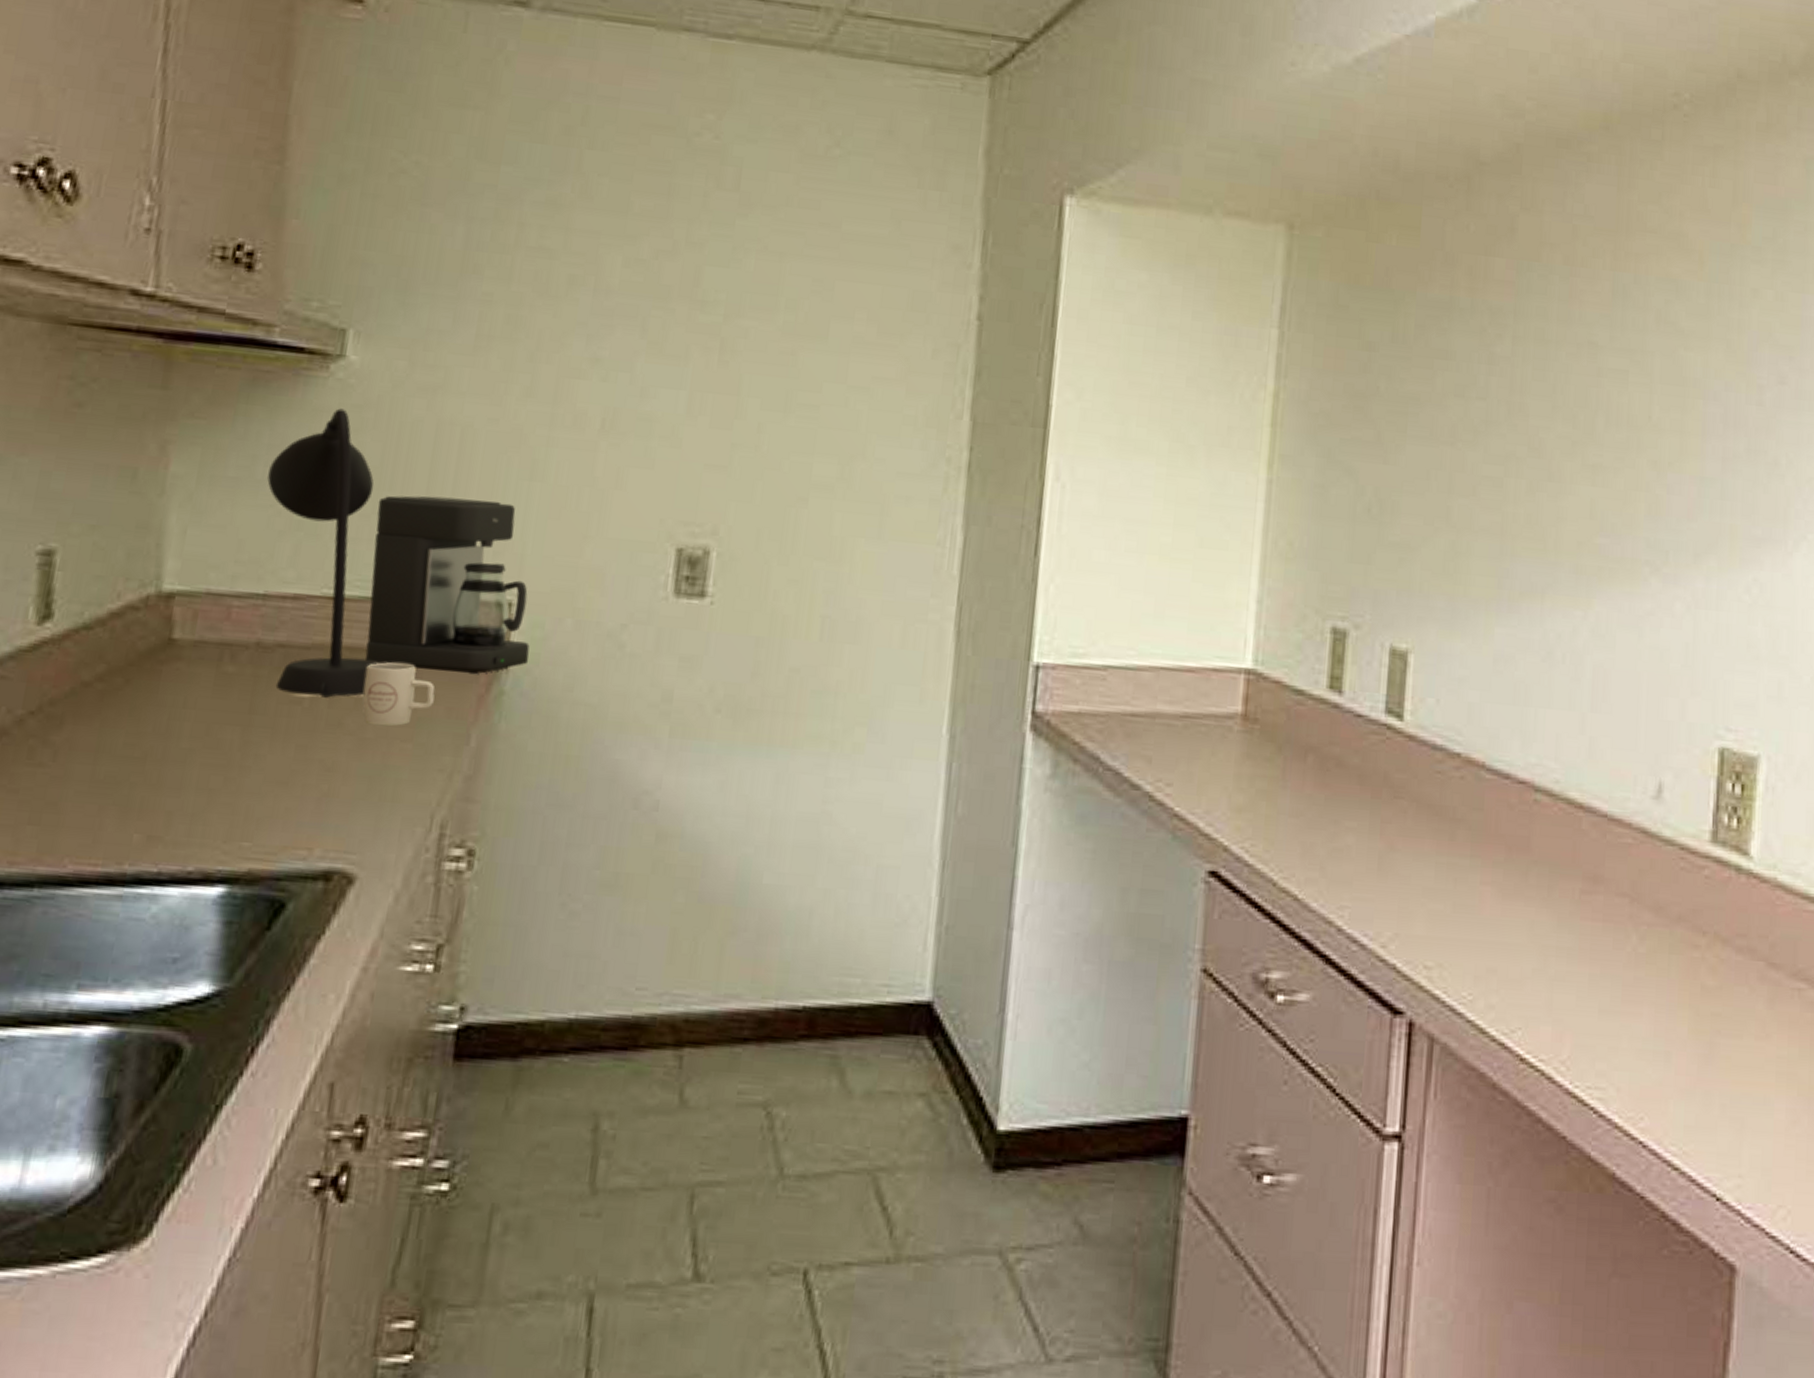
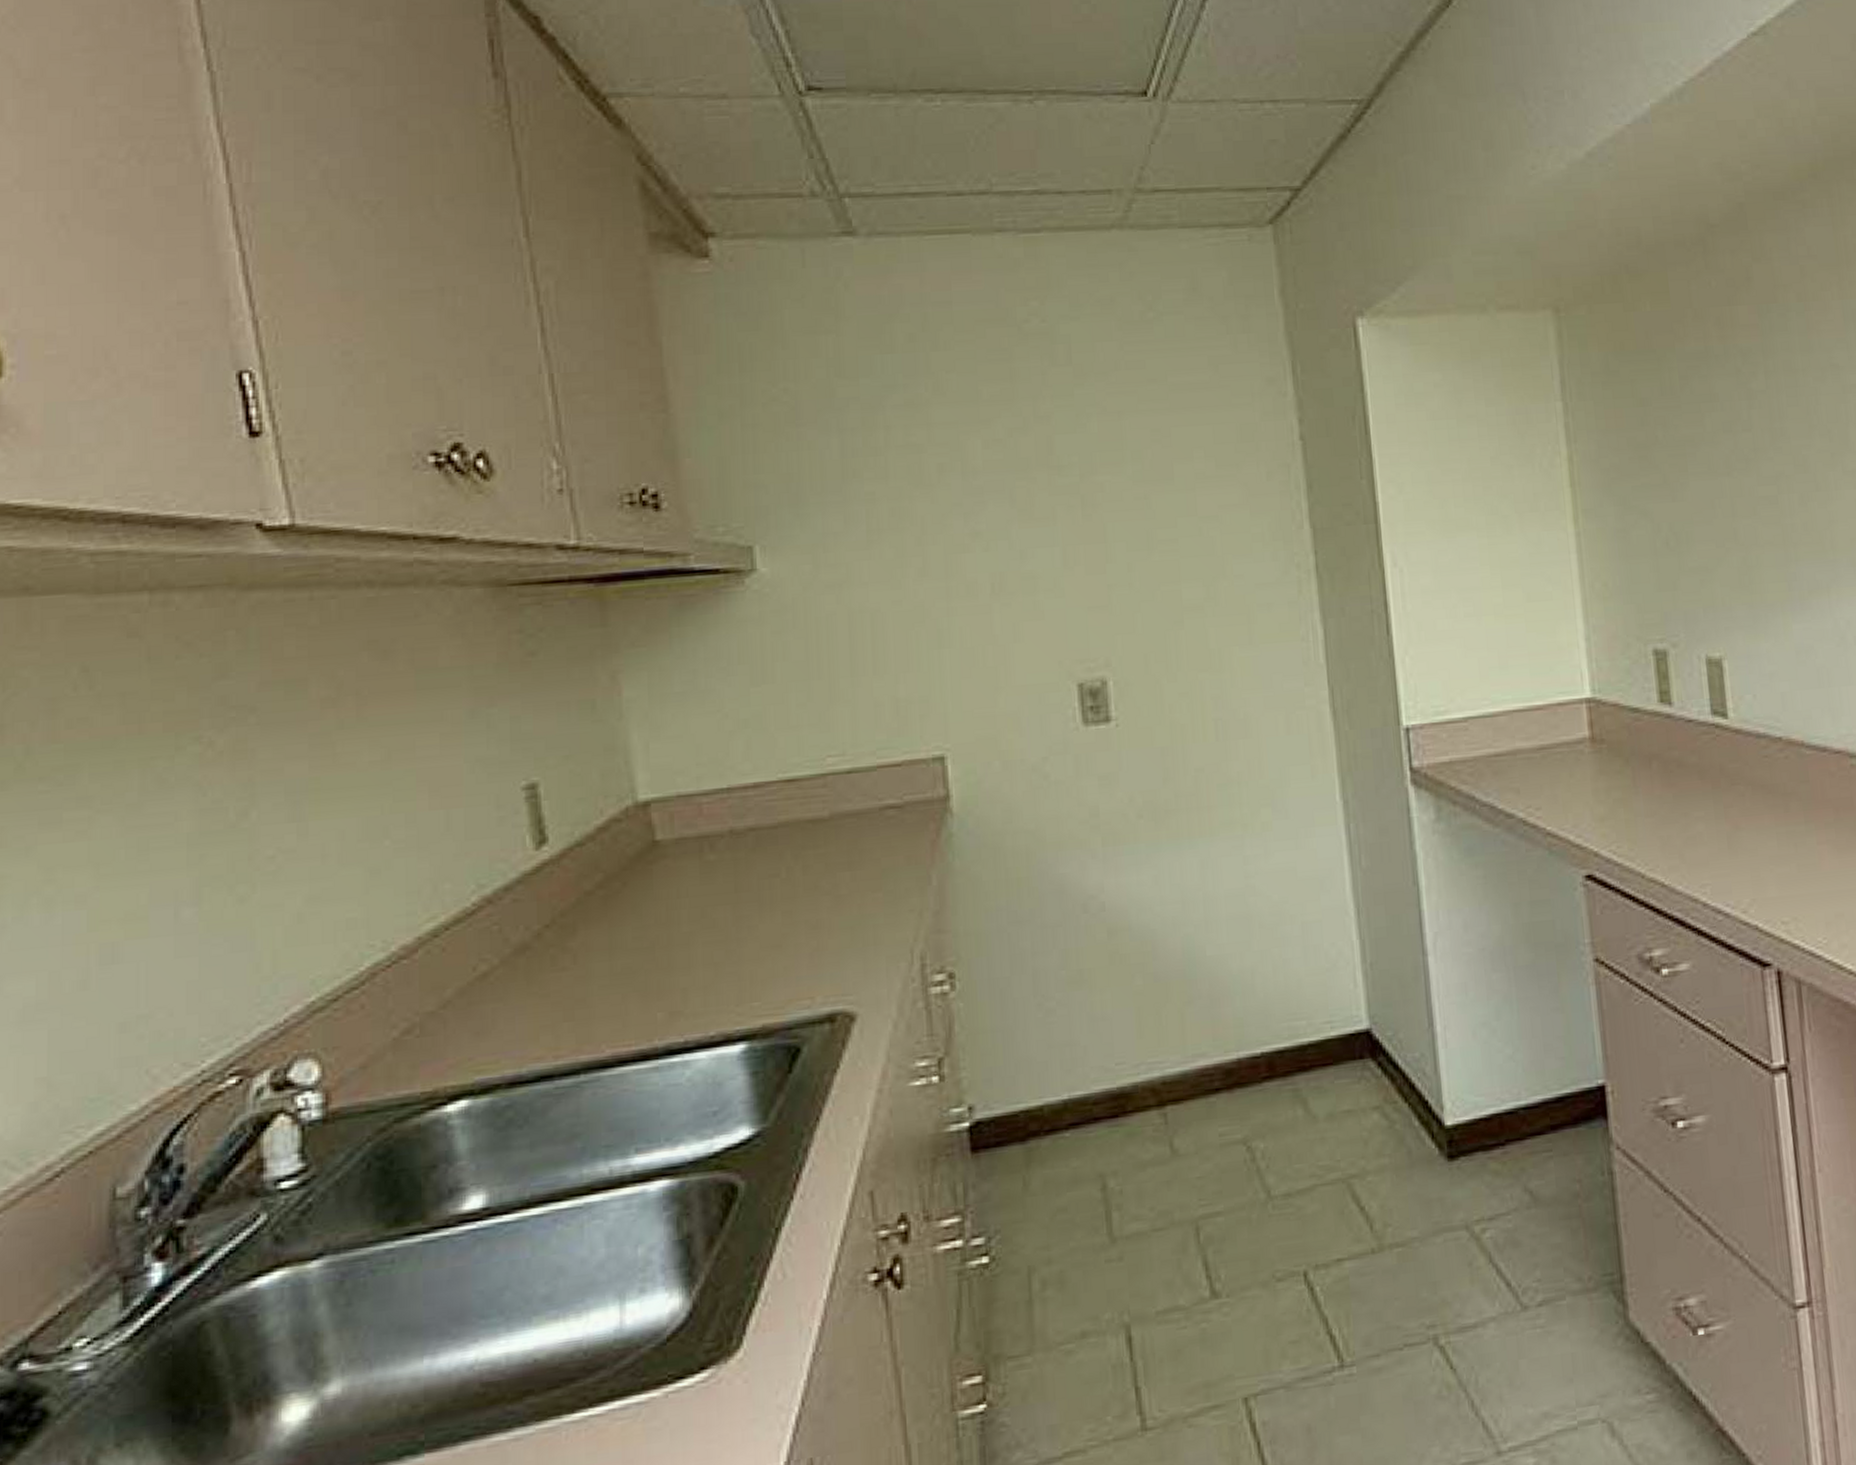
desk lamp: present [266,408,380,698] -> none [709,615,840,869]
mug: present [362,662,436,727] -> none [829,824,893,883]
coffee maker: present [364,495,530,675] -> none [810,671,969,829]

